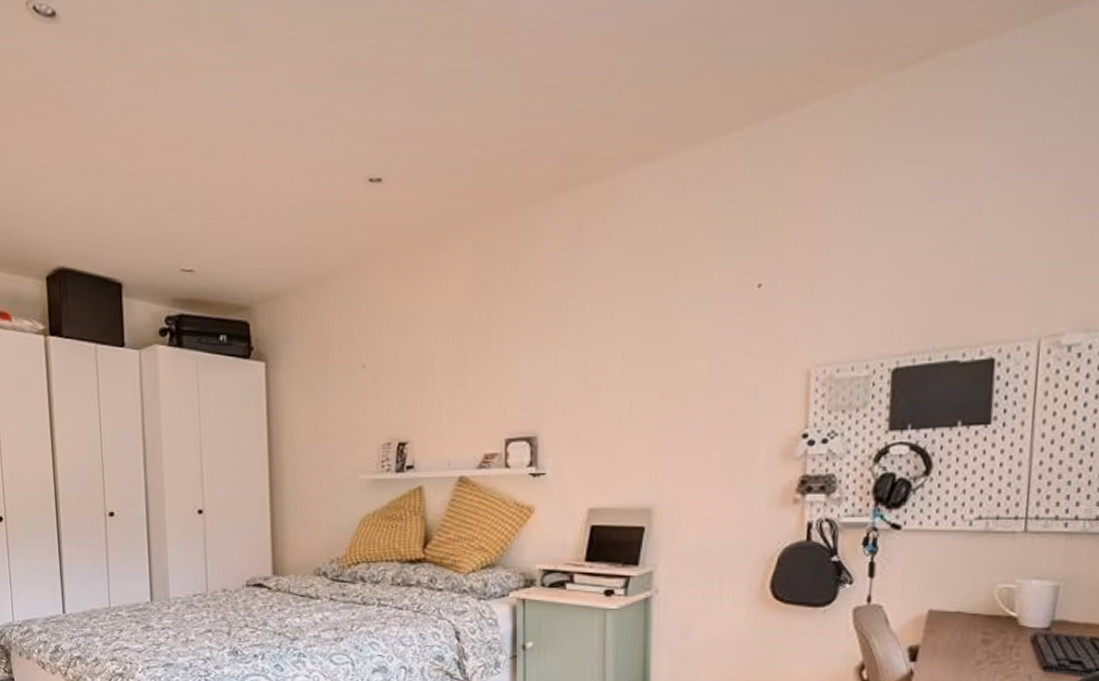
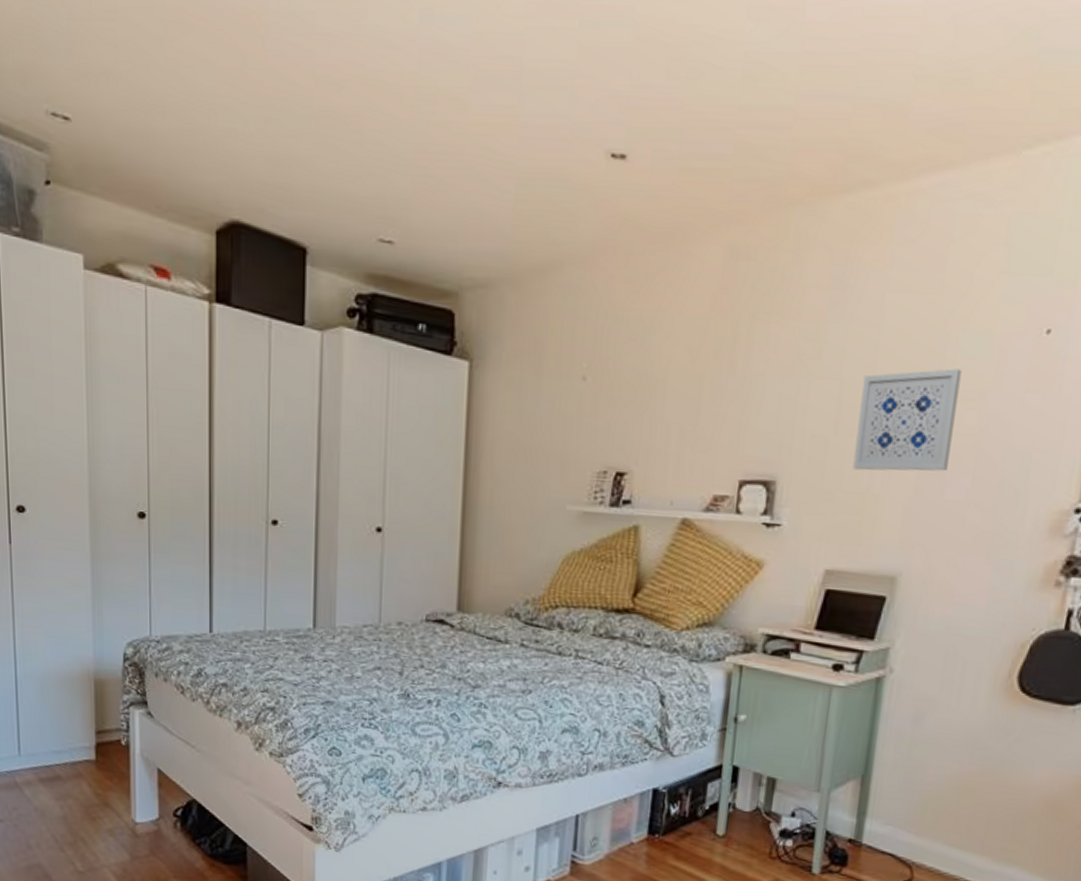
wall art: none [602,325,688,420] -> present [852,368,962,472]

